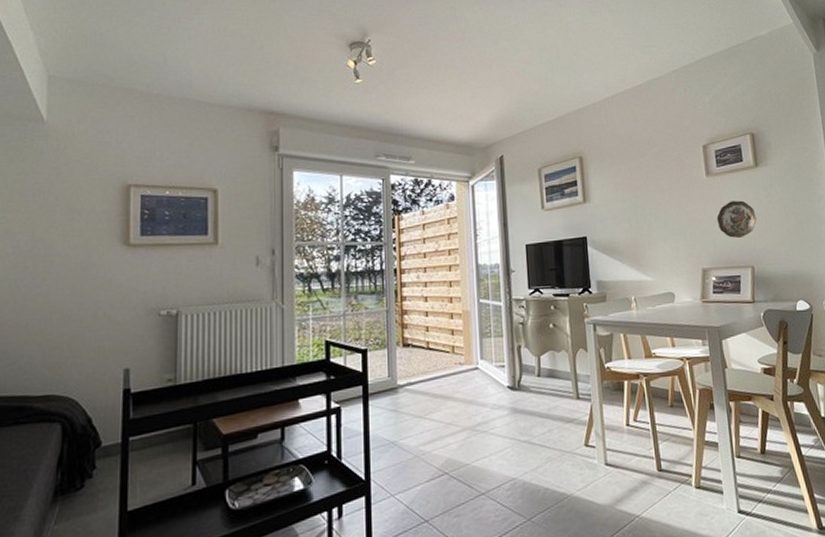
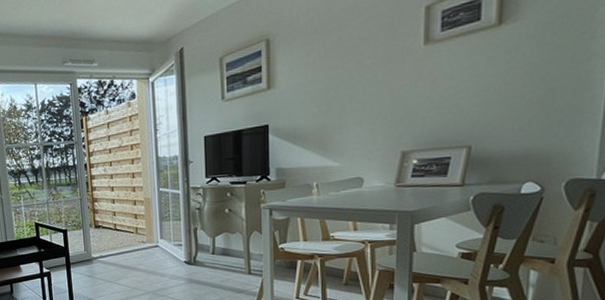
decorative plate: present [716,200,757,239] -> none [430,69,487,116]

